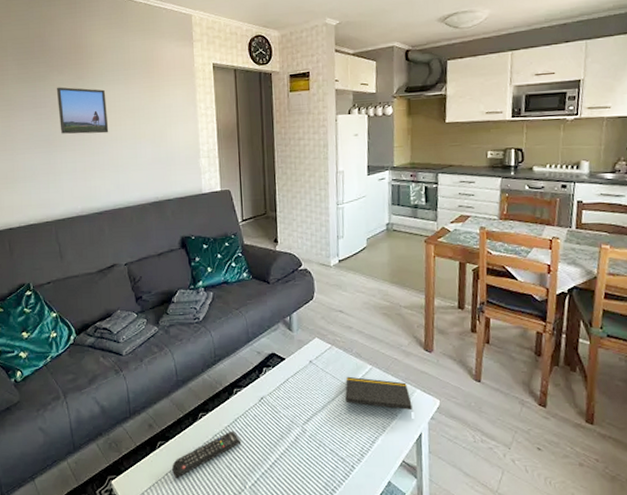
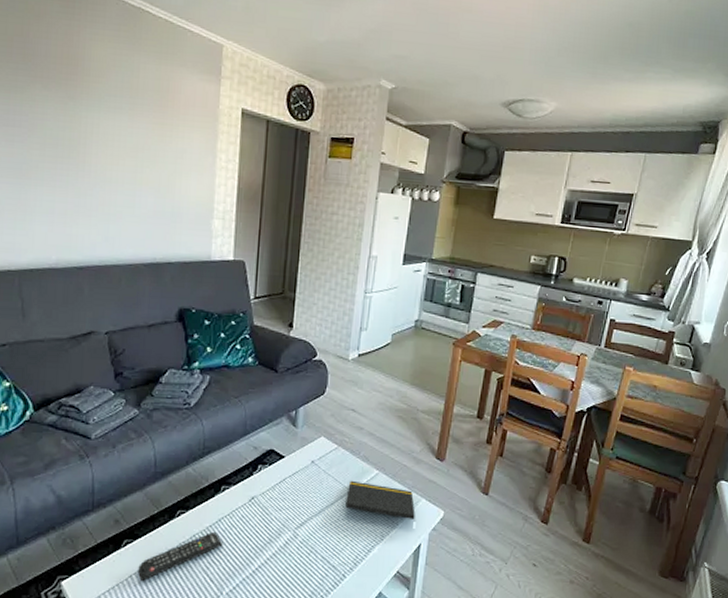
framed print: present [56,87,109,134] -> none [37,104,103,172]

